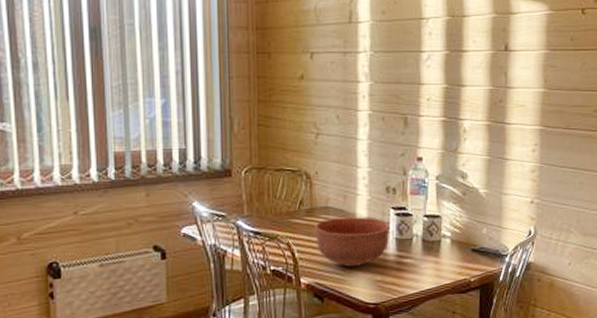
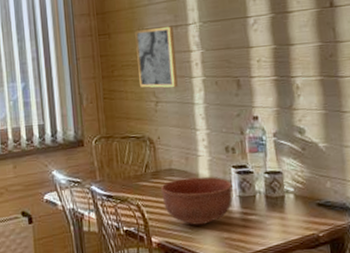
wall art: none [299,51,343,120] -> present [135,26,178,88]

